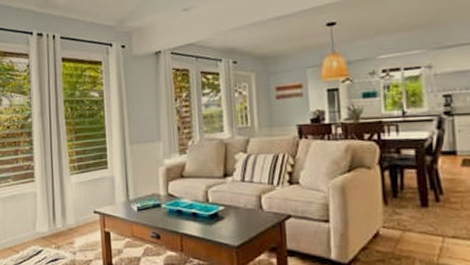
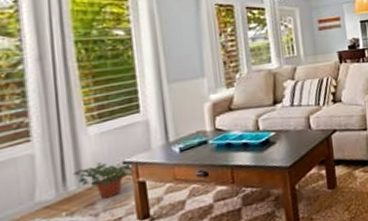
potted plant: none [60,209,103,240] -> present [72,162,135,199]

